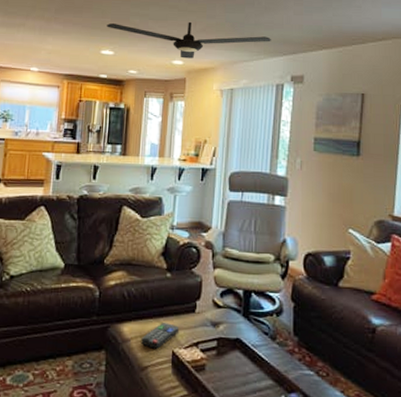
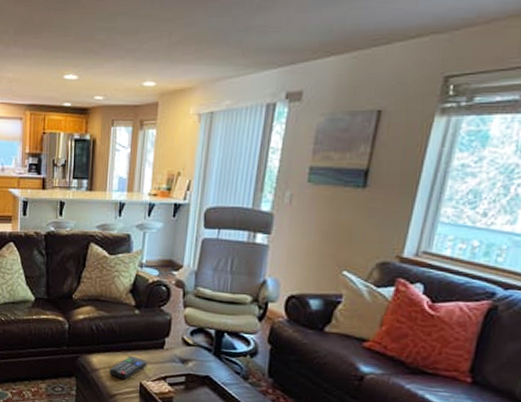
ceiling fan: present [107,21,271,59] -> none [69,32,264,79]

